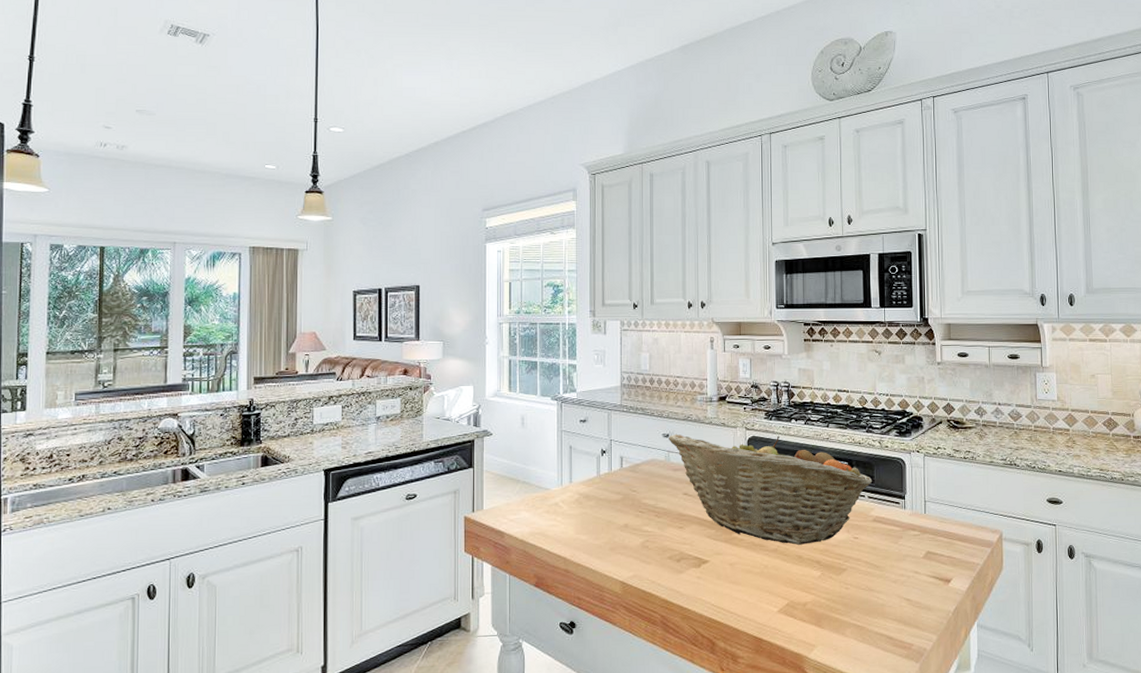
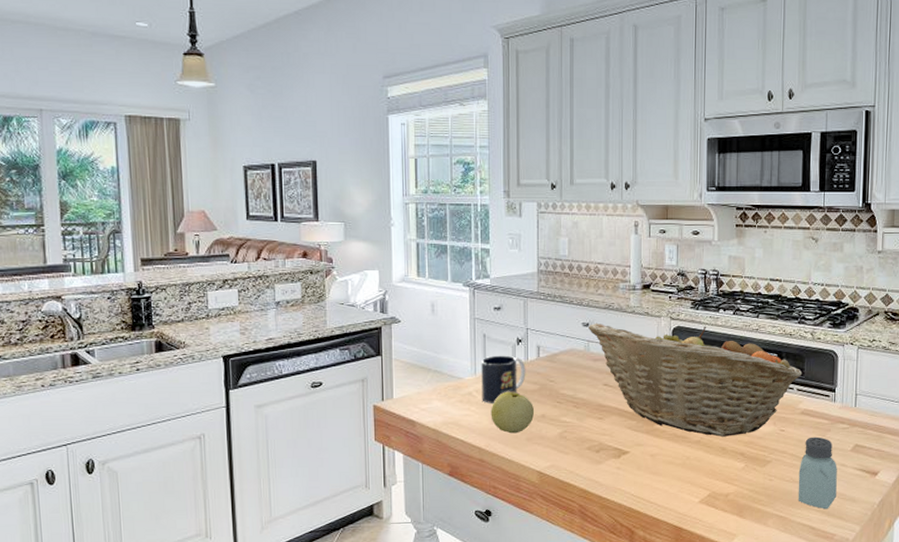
mug: none [567,466,610,514] -> present [481,355,526,403]
apple: none [576,501,618,544] -> present [490,391,535,434]
saltshaker: none [873,544,912,618] -> present [798,436,837,509]

